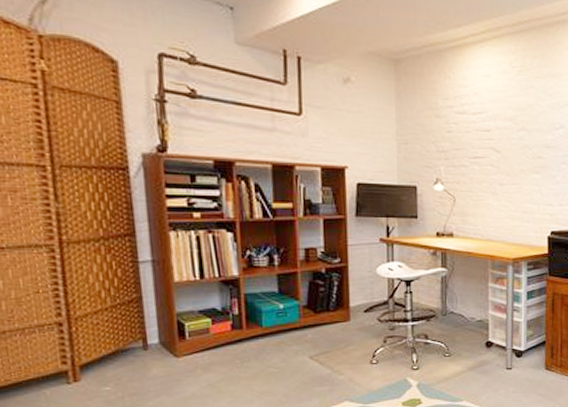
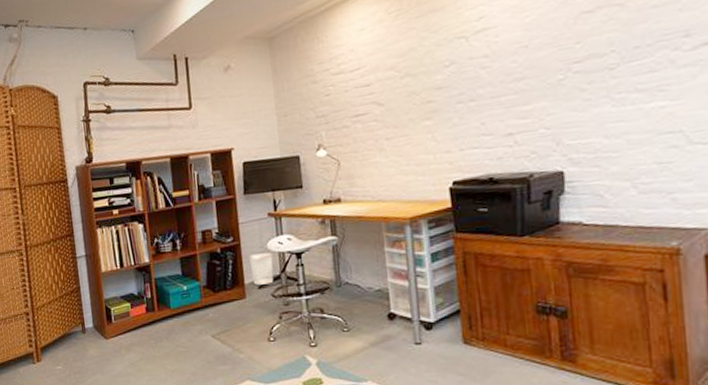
wastebasket: none [356,278,382,308] -> present [249,252,274,285]

